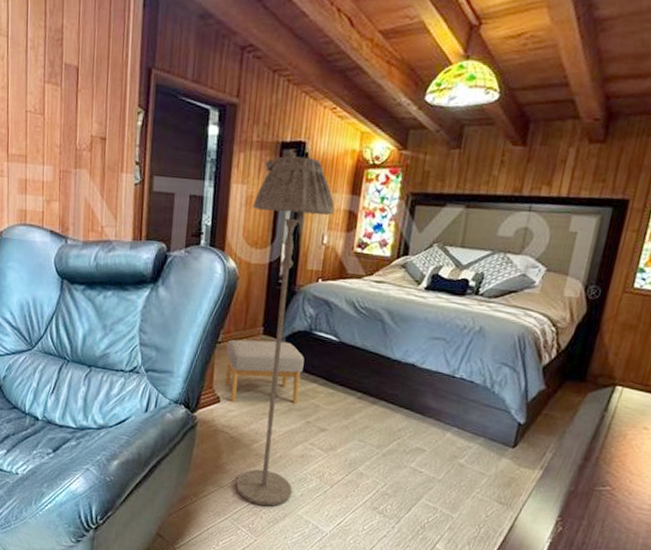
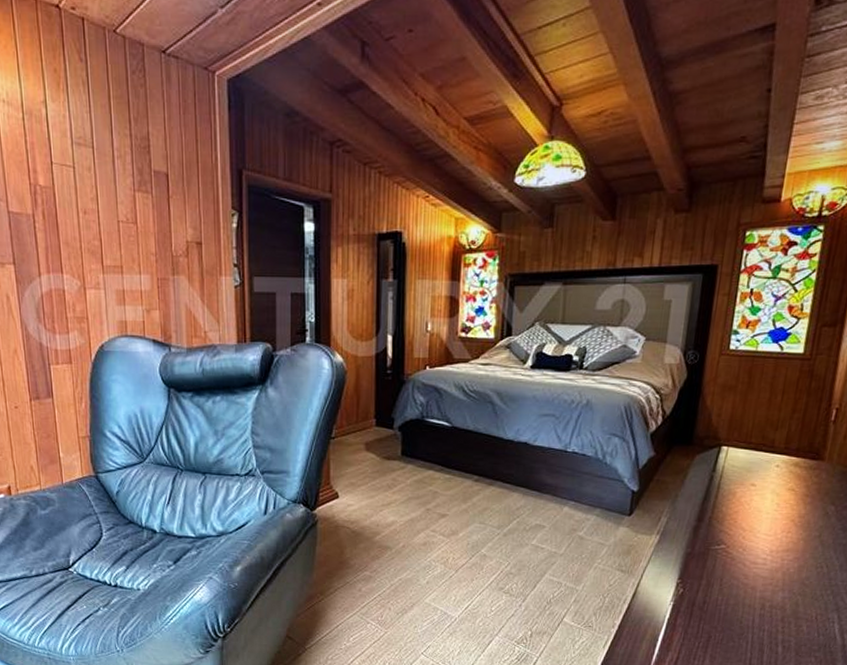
footstool: present [224,339,305,404] -> none [339,431,419,496]
floor lamp: present [235,156,335,507] -> none [354,246,435,598]

